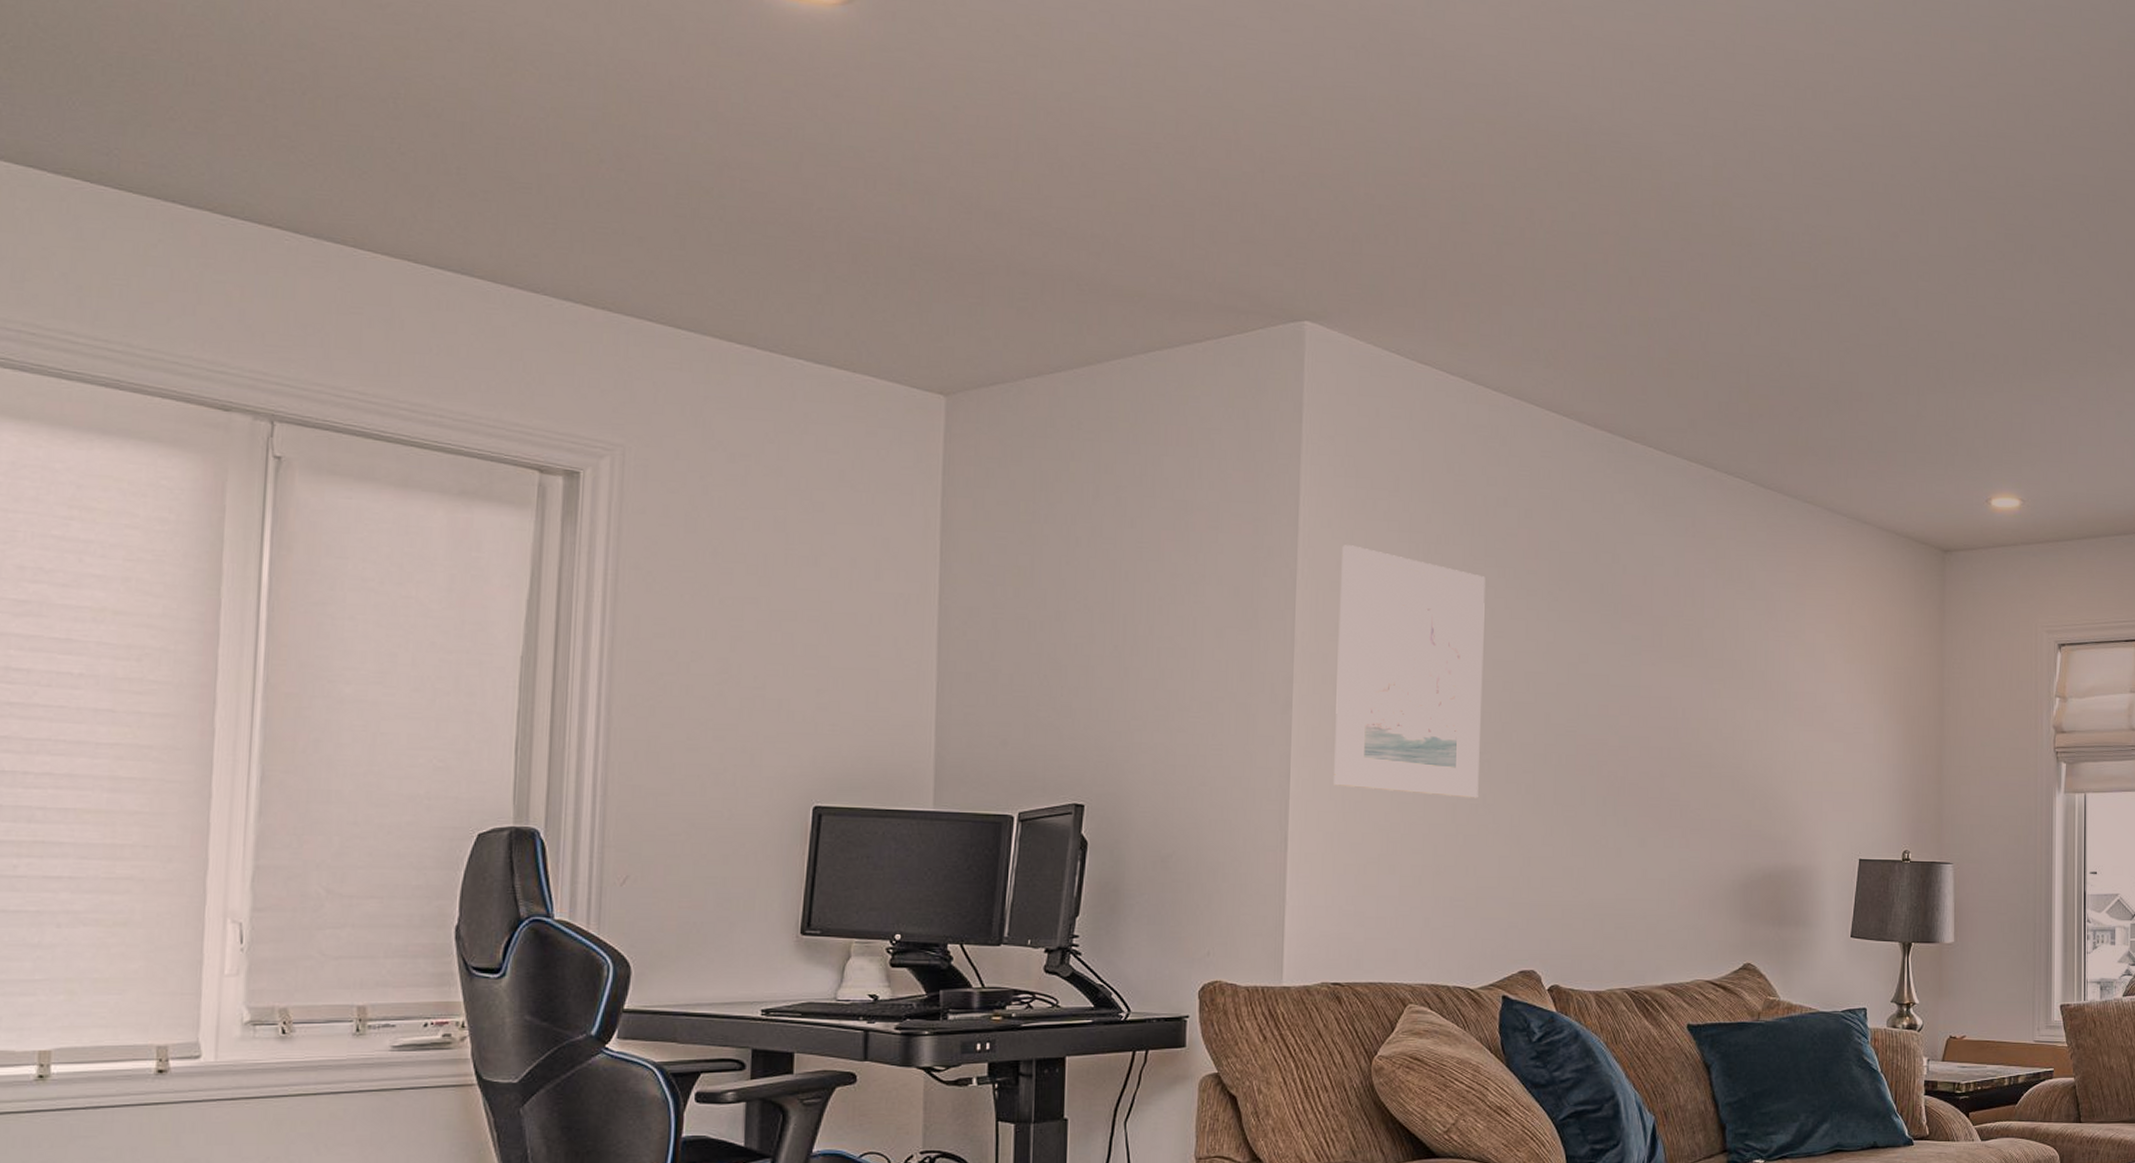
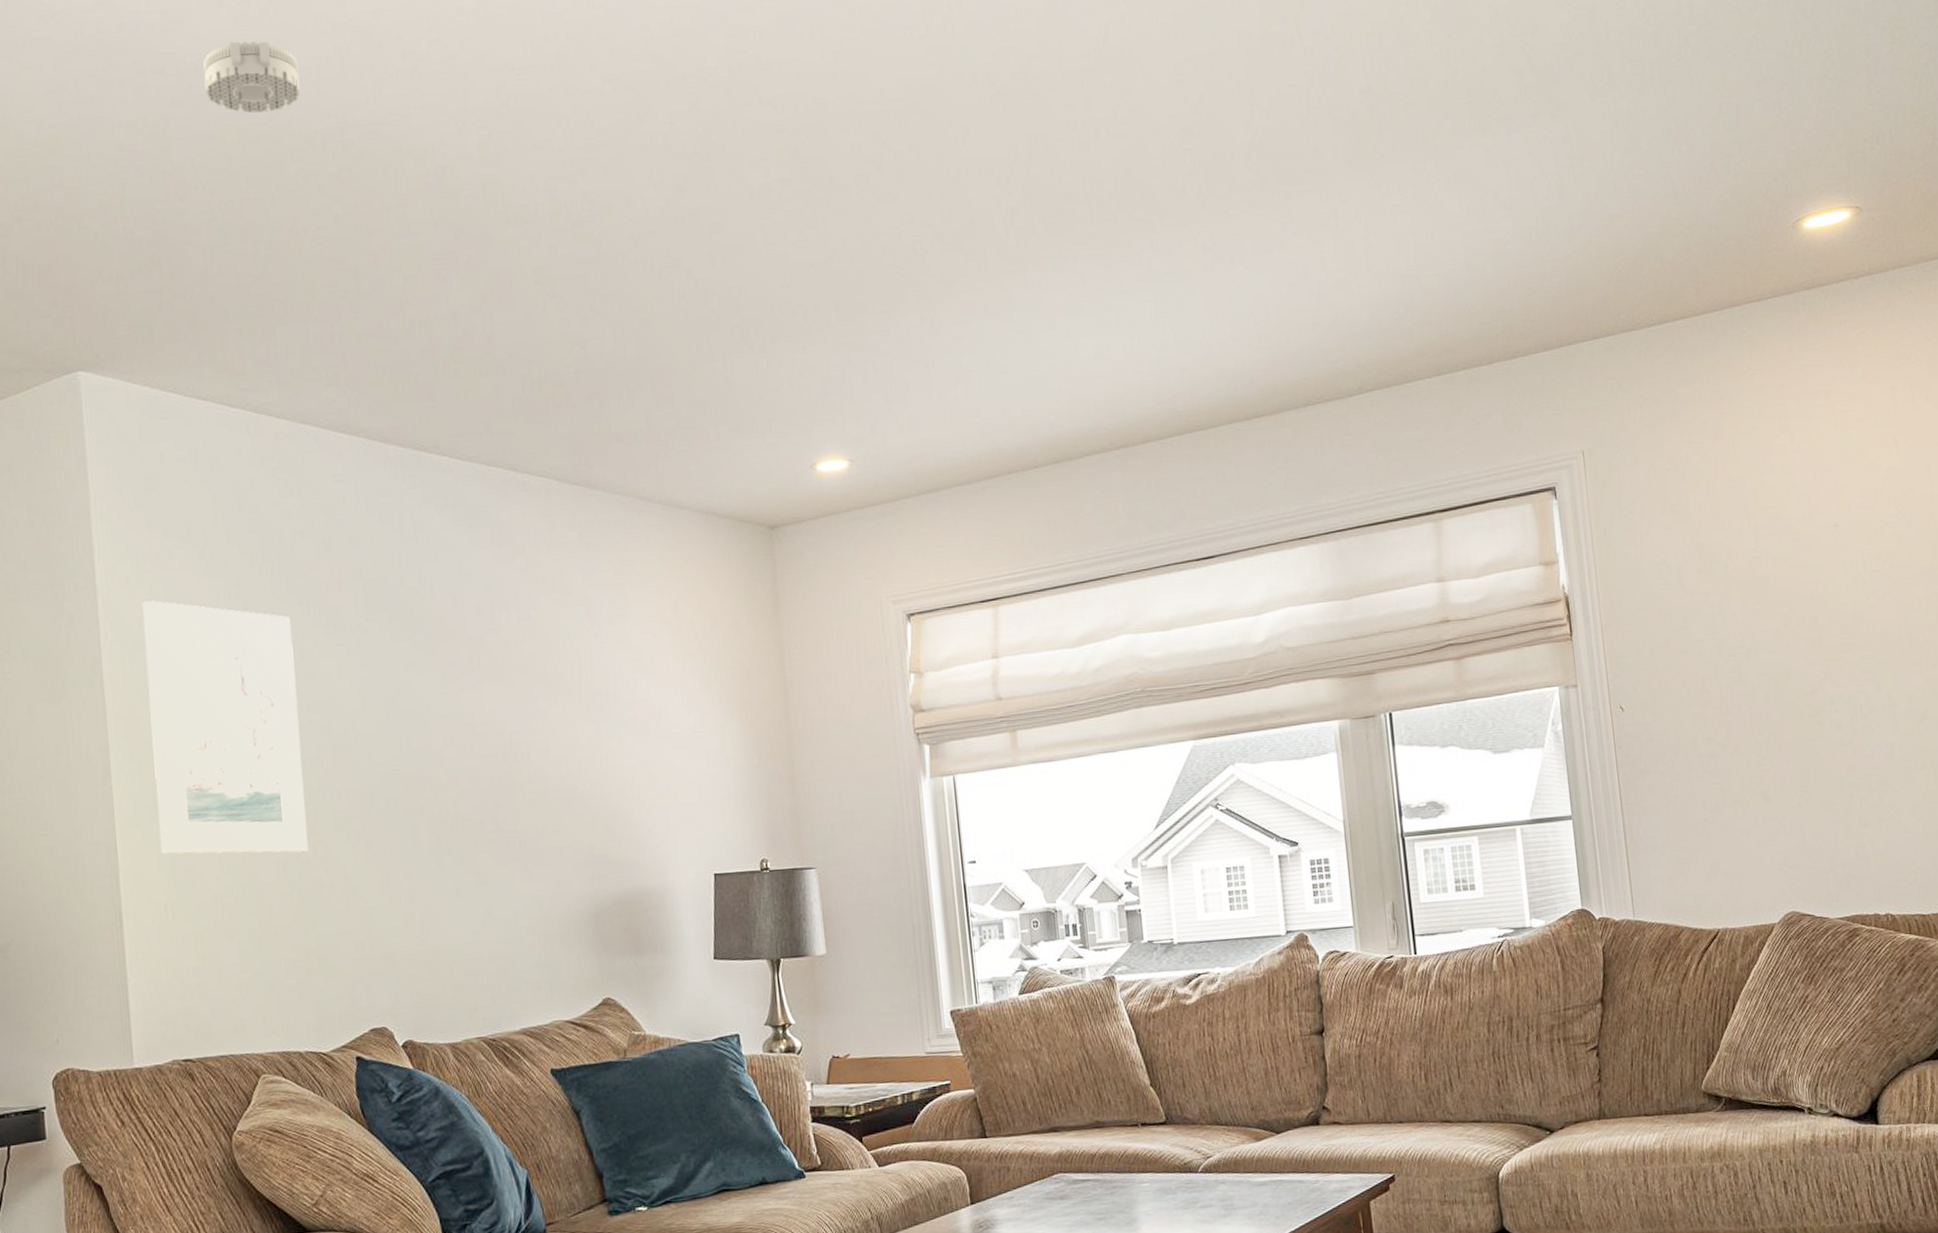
smoke detector: none [1460,37,1551,108] -> present [203,41,301,114]

